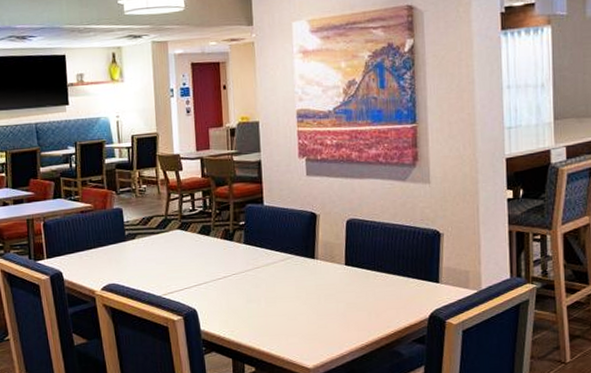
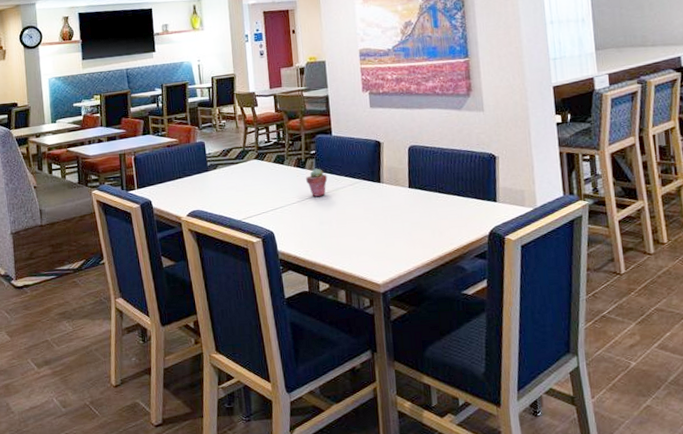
potted succulent: none [234,241,257,272] -> present [306,168,328,197]

